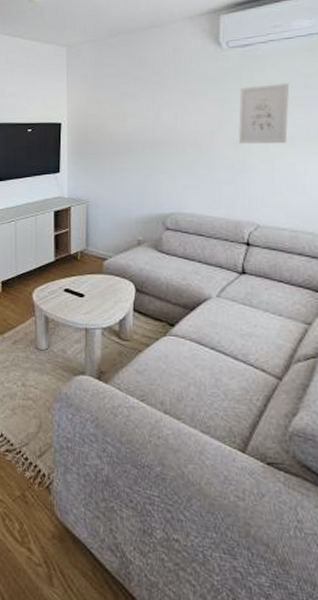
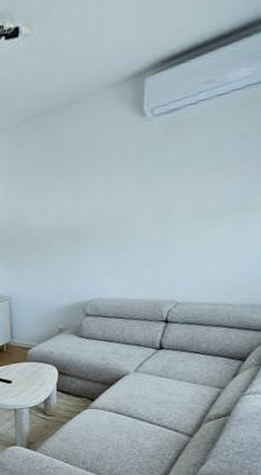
wall art: present [238,83,290,144] -> none [160,148,220,222]

